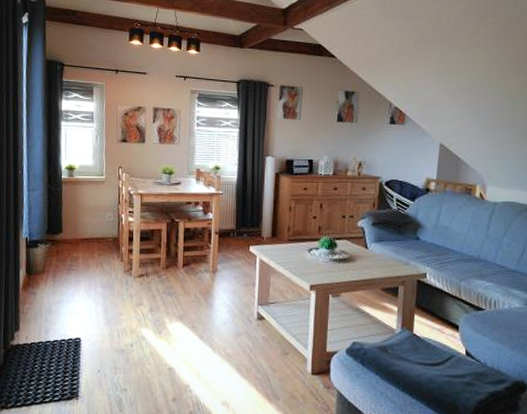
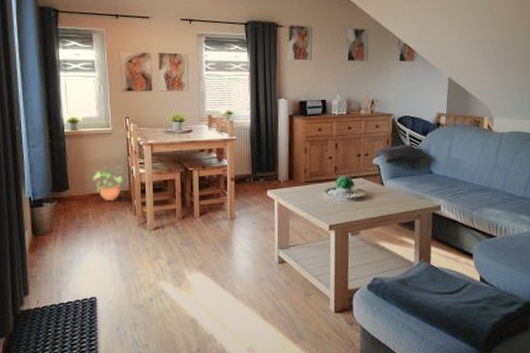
potted plant: none [85,213,112,246] -> present [93,167,122,201]

